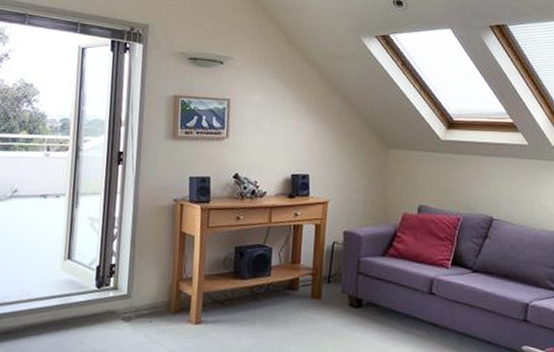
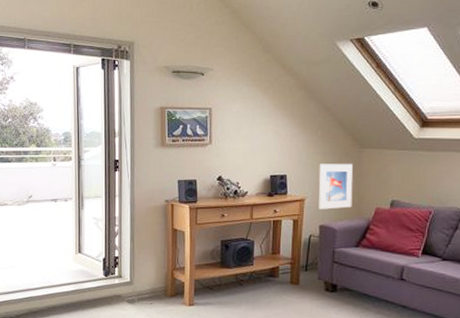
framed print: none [343,163,379,214] -> present [318,163,353,210]

